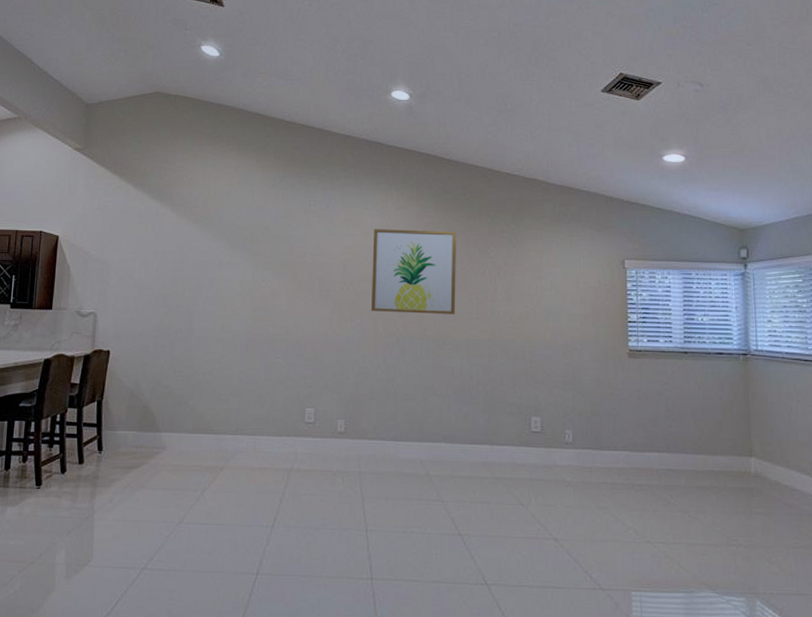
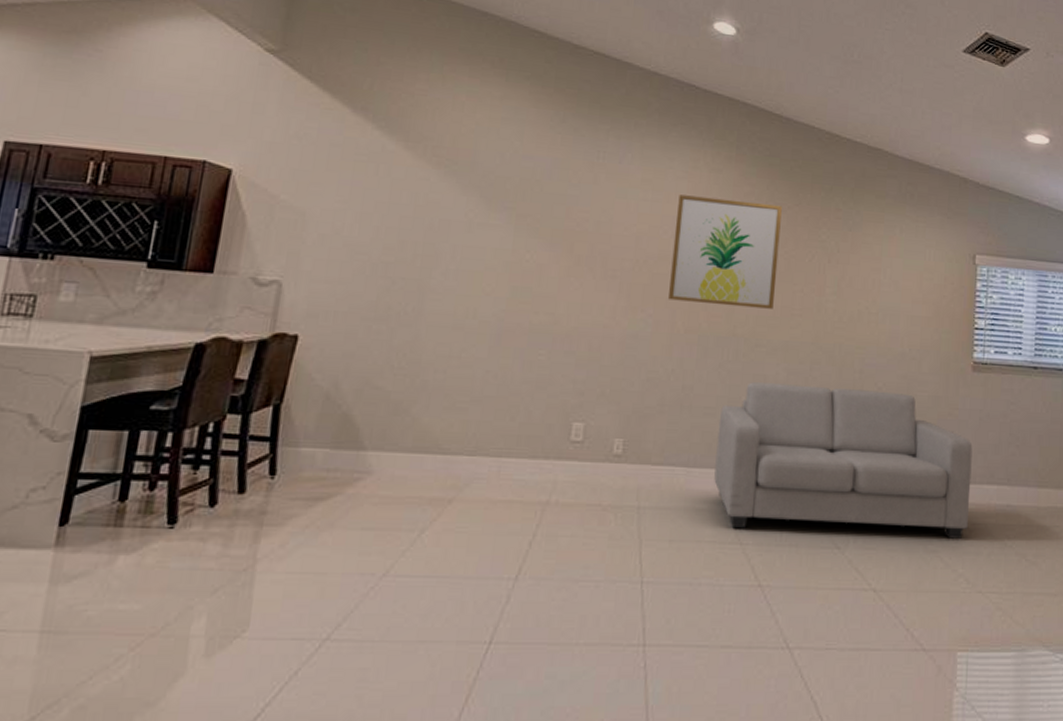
sofa: none [417,373,634,498] -> present [714,382,973,539]

